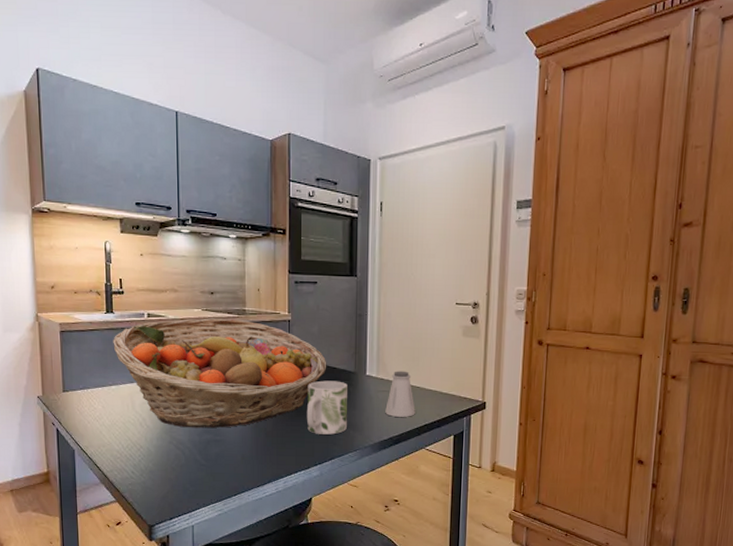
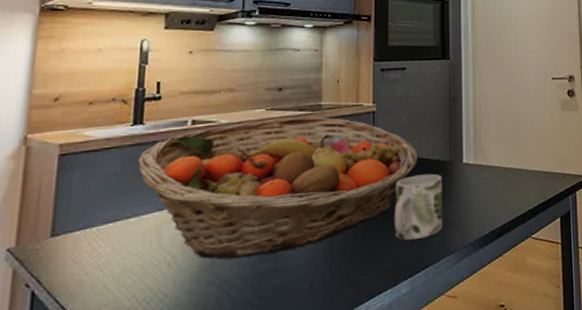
saltshaker: present [385,371,415,417] -> none [485,153,518,206]

